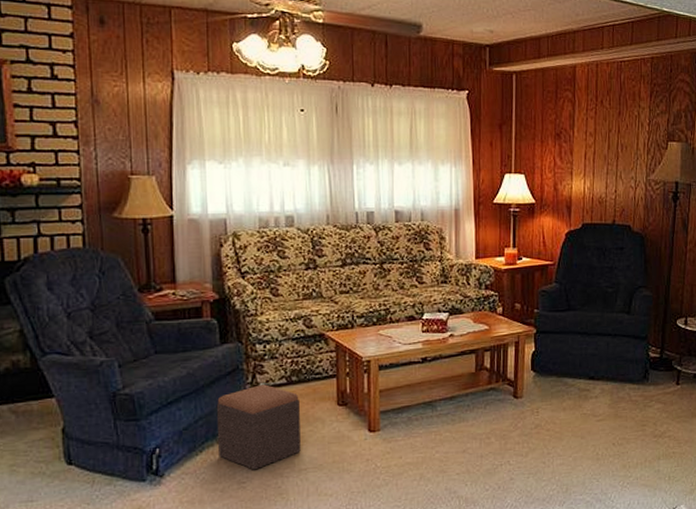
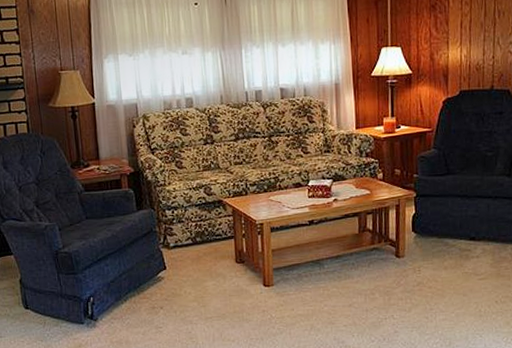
footstool: present [216,384,301,470] -> none [136,244,206,317]

